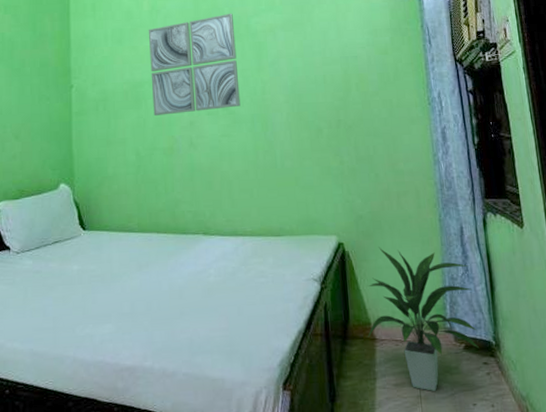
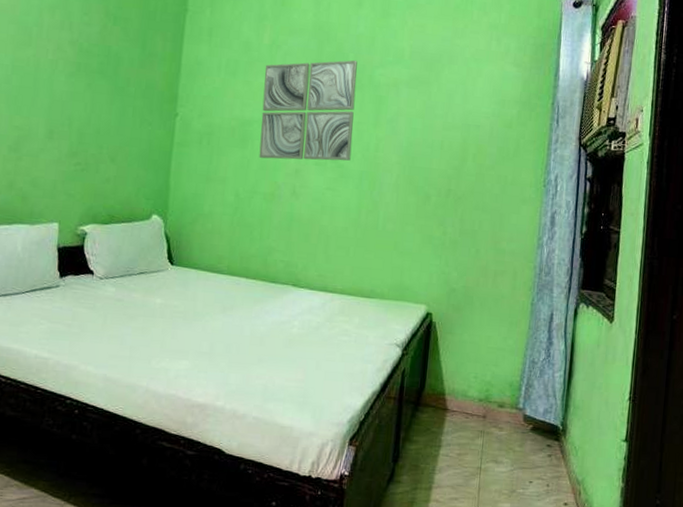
indoor plant: present [367,247,479,391] -> none [439,322,552,465]

